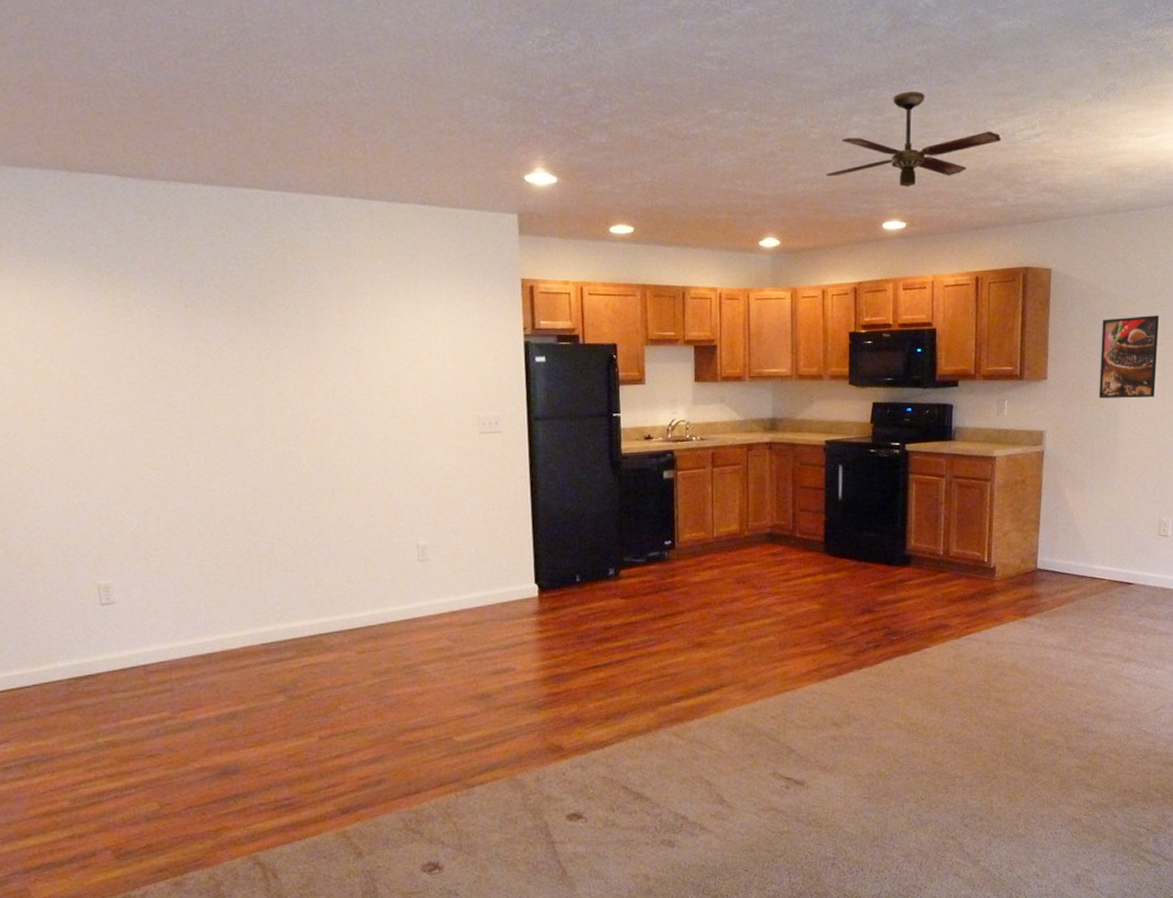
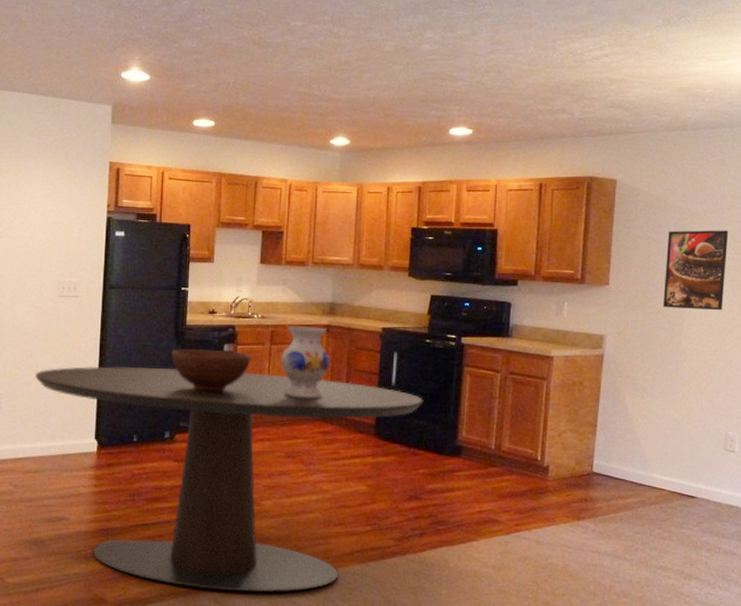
dining table: none [463,498,871,725] -> present [35,366,423,593]
fruit bowl: none [607,477,693,523] -> present [171,349,251,392]
vase: none [724,445,775,521] -> present [281,326,331,399]
ceiling fan: present [826,91,1001,187] -> none [397,12,569,97]

